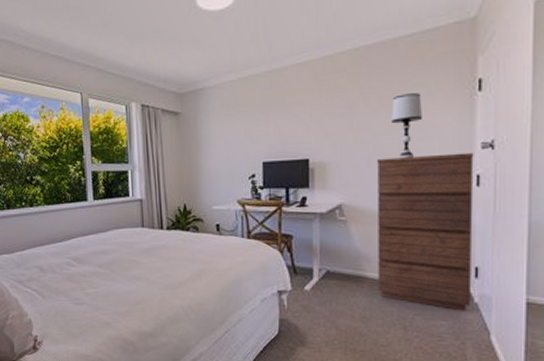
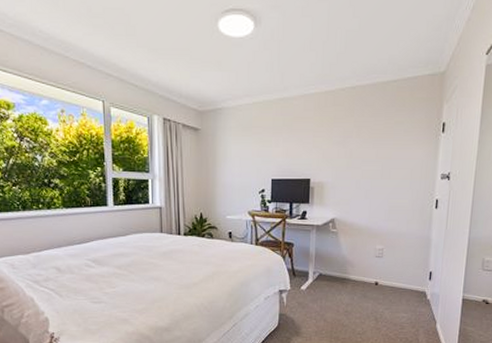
dresser: present [376,152,474,311] -> none [358,181,435,306]
table lamp: present [392,93,422,159] -> none [377,130,401,183]

